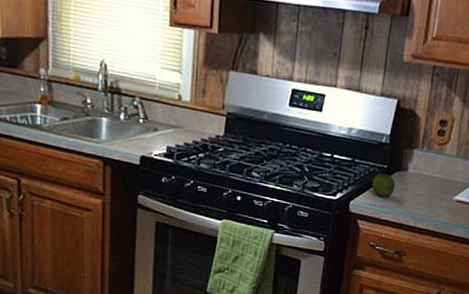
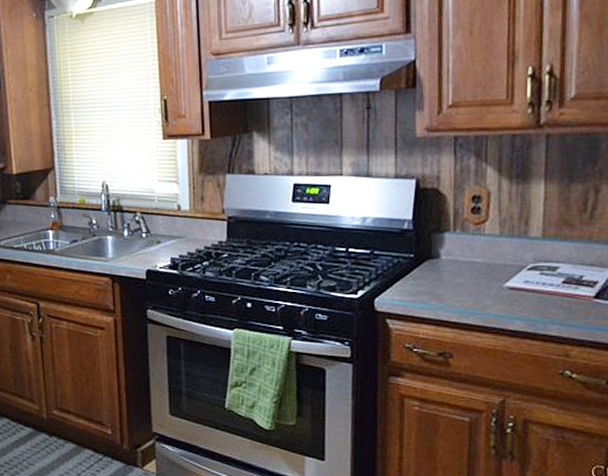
apple: present [372,173,396,197] -> none [399,263,428,291]

